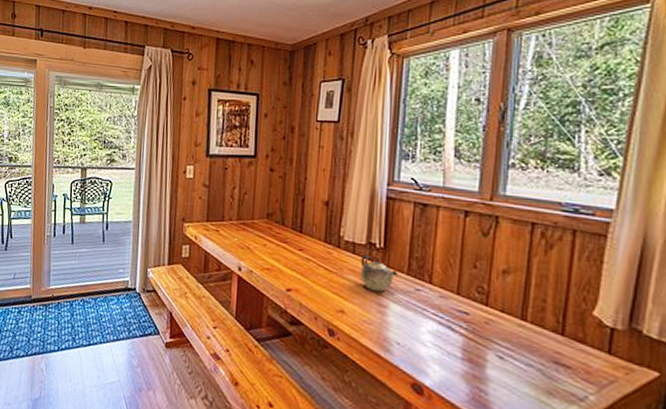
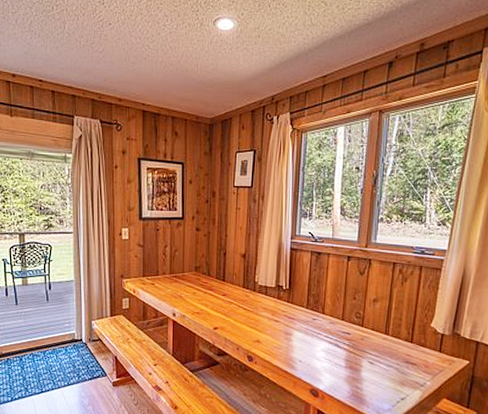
teapot: present [360,254,398,292] -> none [271,295,300,324]

